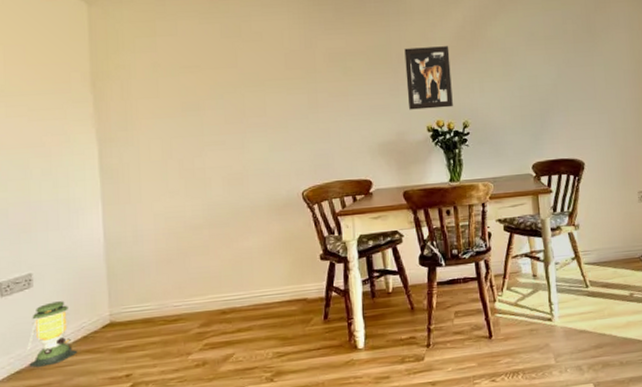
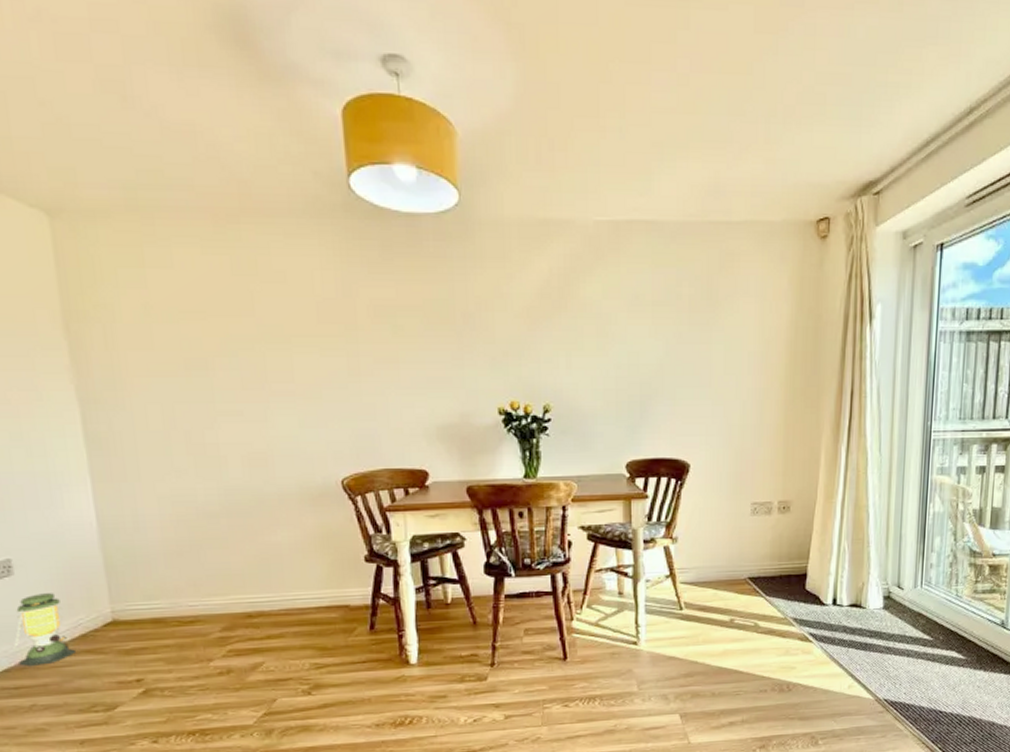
wall art: present [404,46,453,110] -> none [472,305,532,386]

